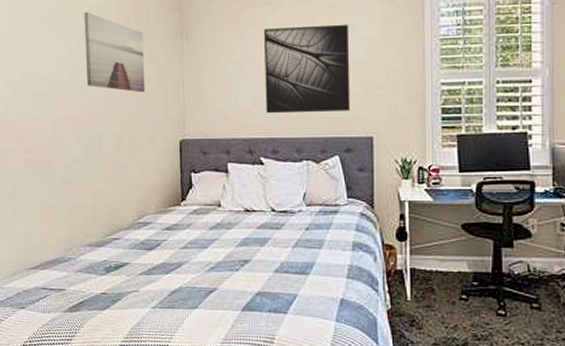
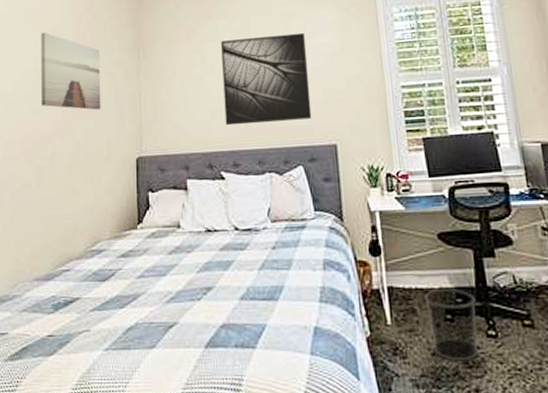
waste bin: none [443,272,490,334] -> present [424,288,479,361]

